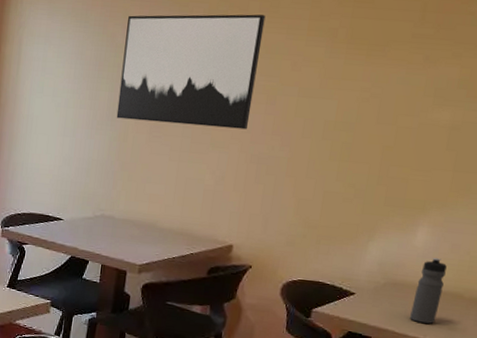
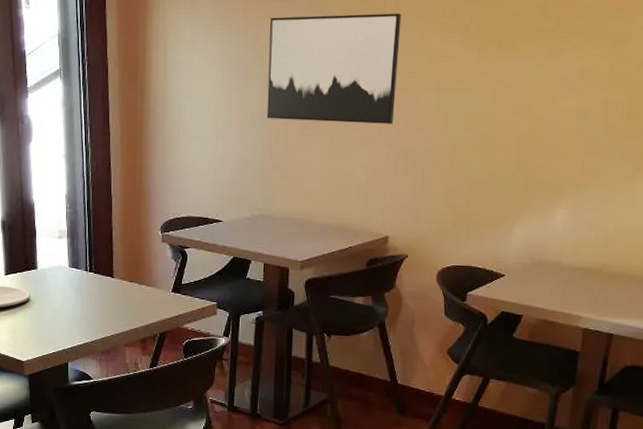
water bottle: present [410,258,447,324] -> none [556,237,585,299]

